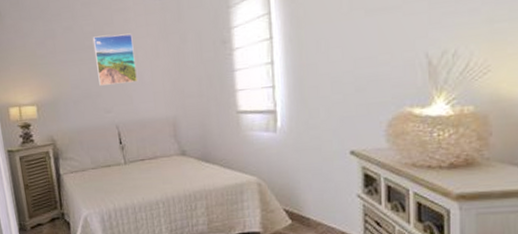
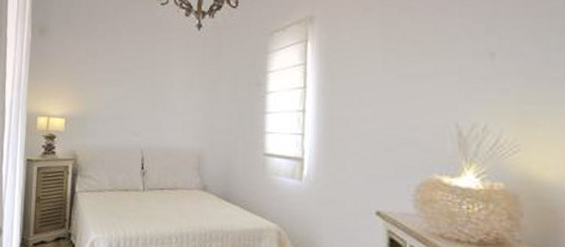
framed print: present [92,33,137,86] -> none [131,61,171,110]

